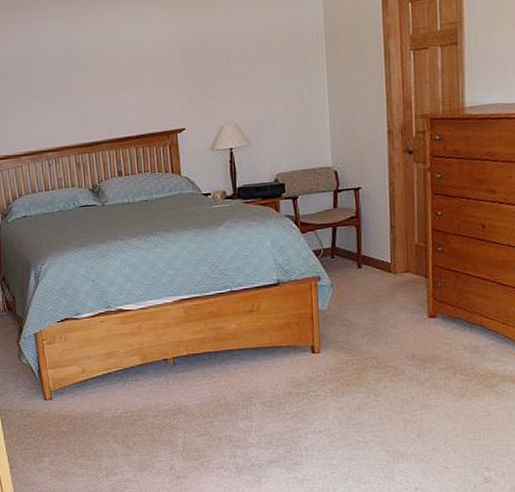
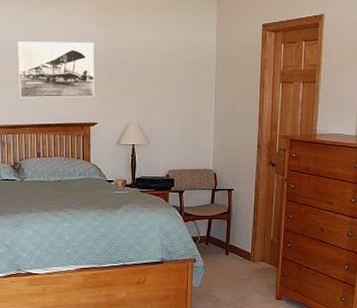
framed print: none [85,35,179,111] -> present [17,41,95,98]

